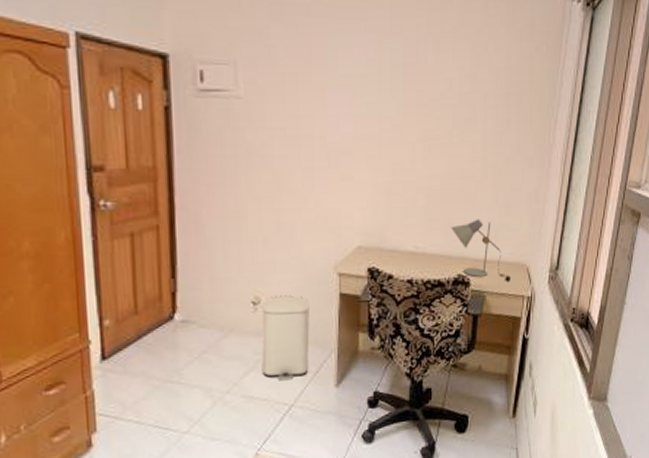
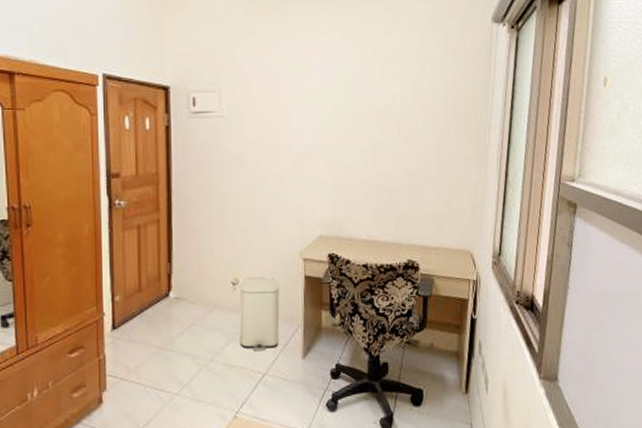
desk lamp: present [451,219,510,283] -> none [400,211,456,267]

